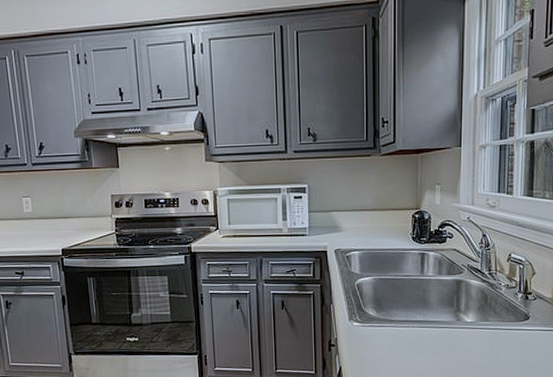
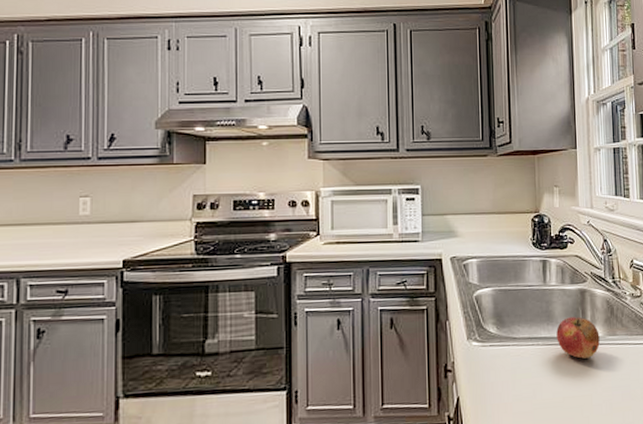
fruit: none [431,304,472,340] -> present [556,317,600,359]

